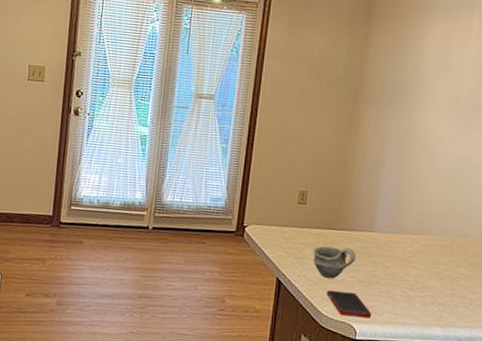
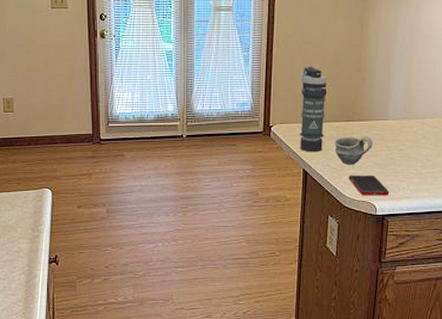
smoke grenade: none [275,165,309,261] -> present [299,66,327,152]

